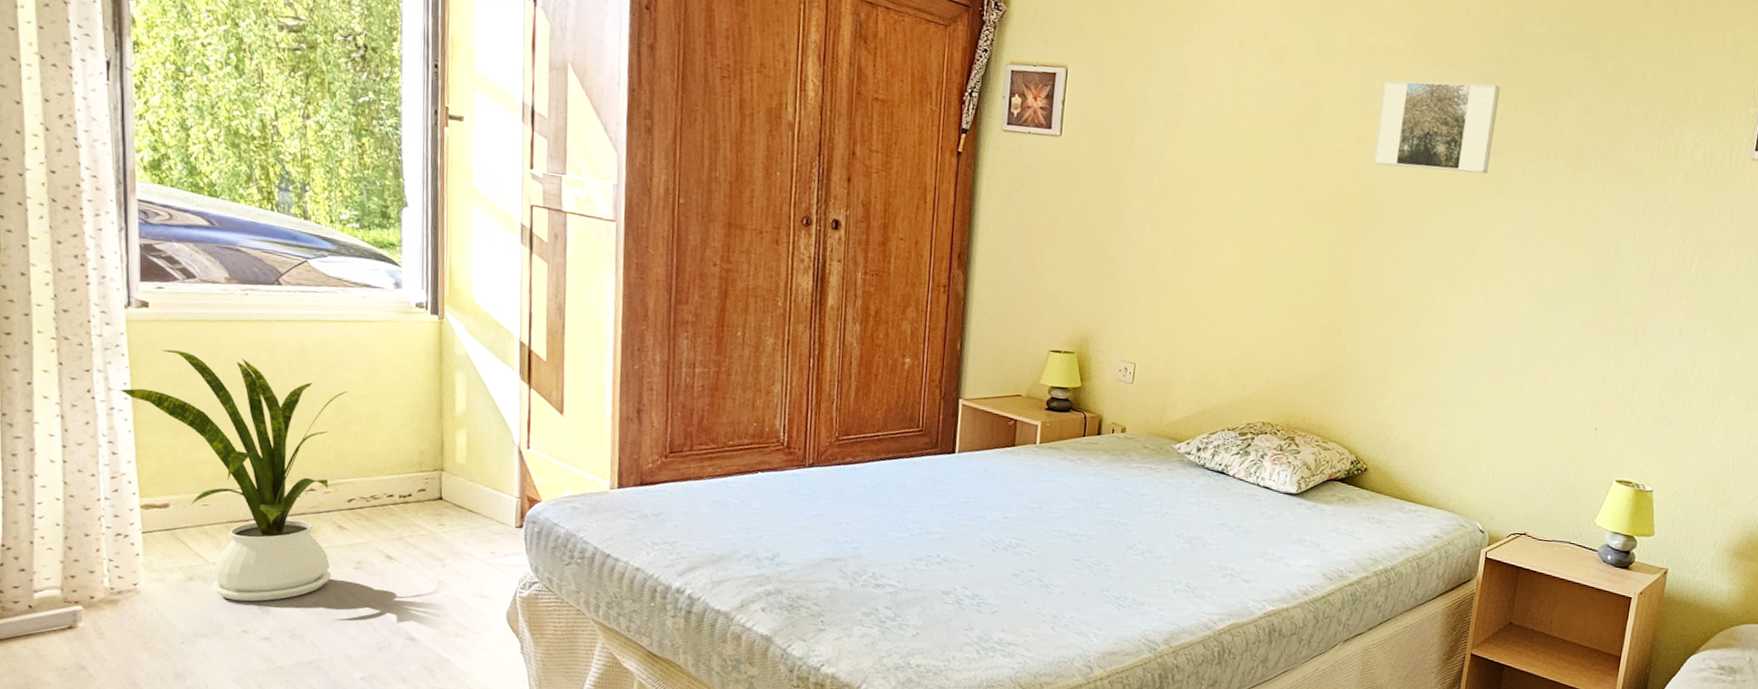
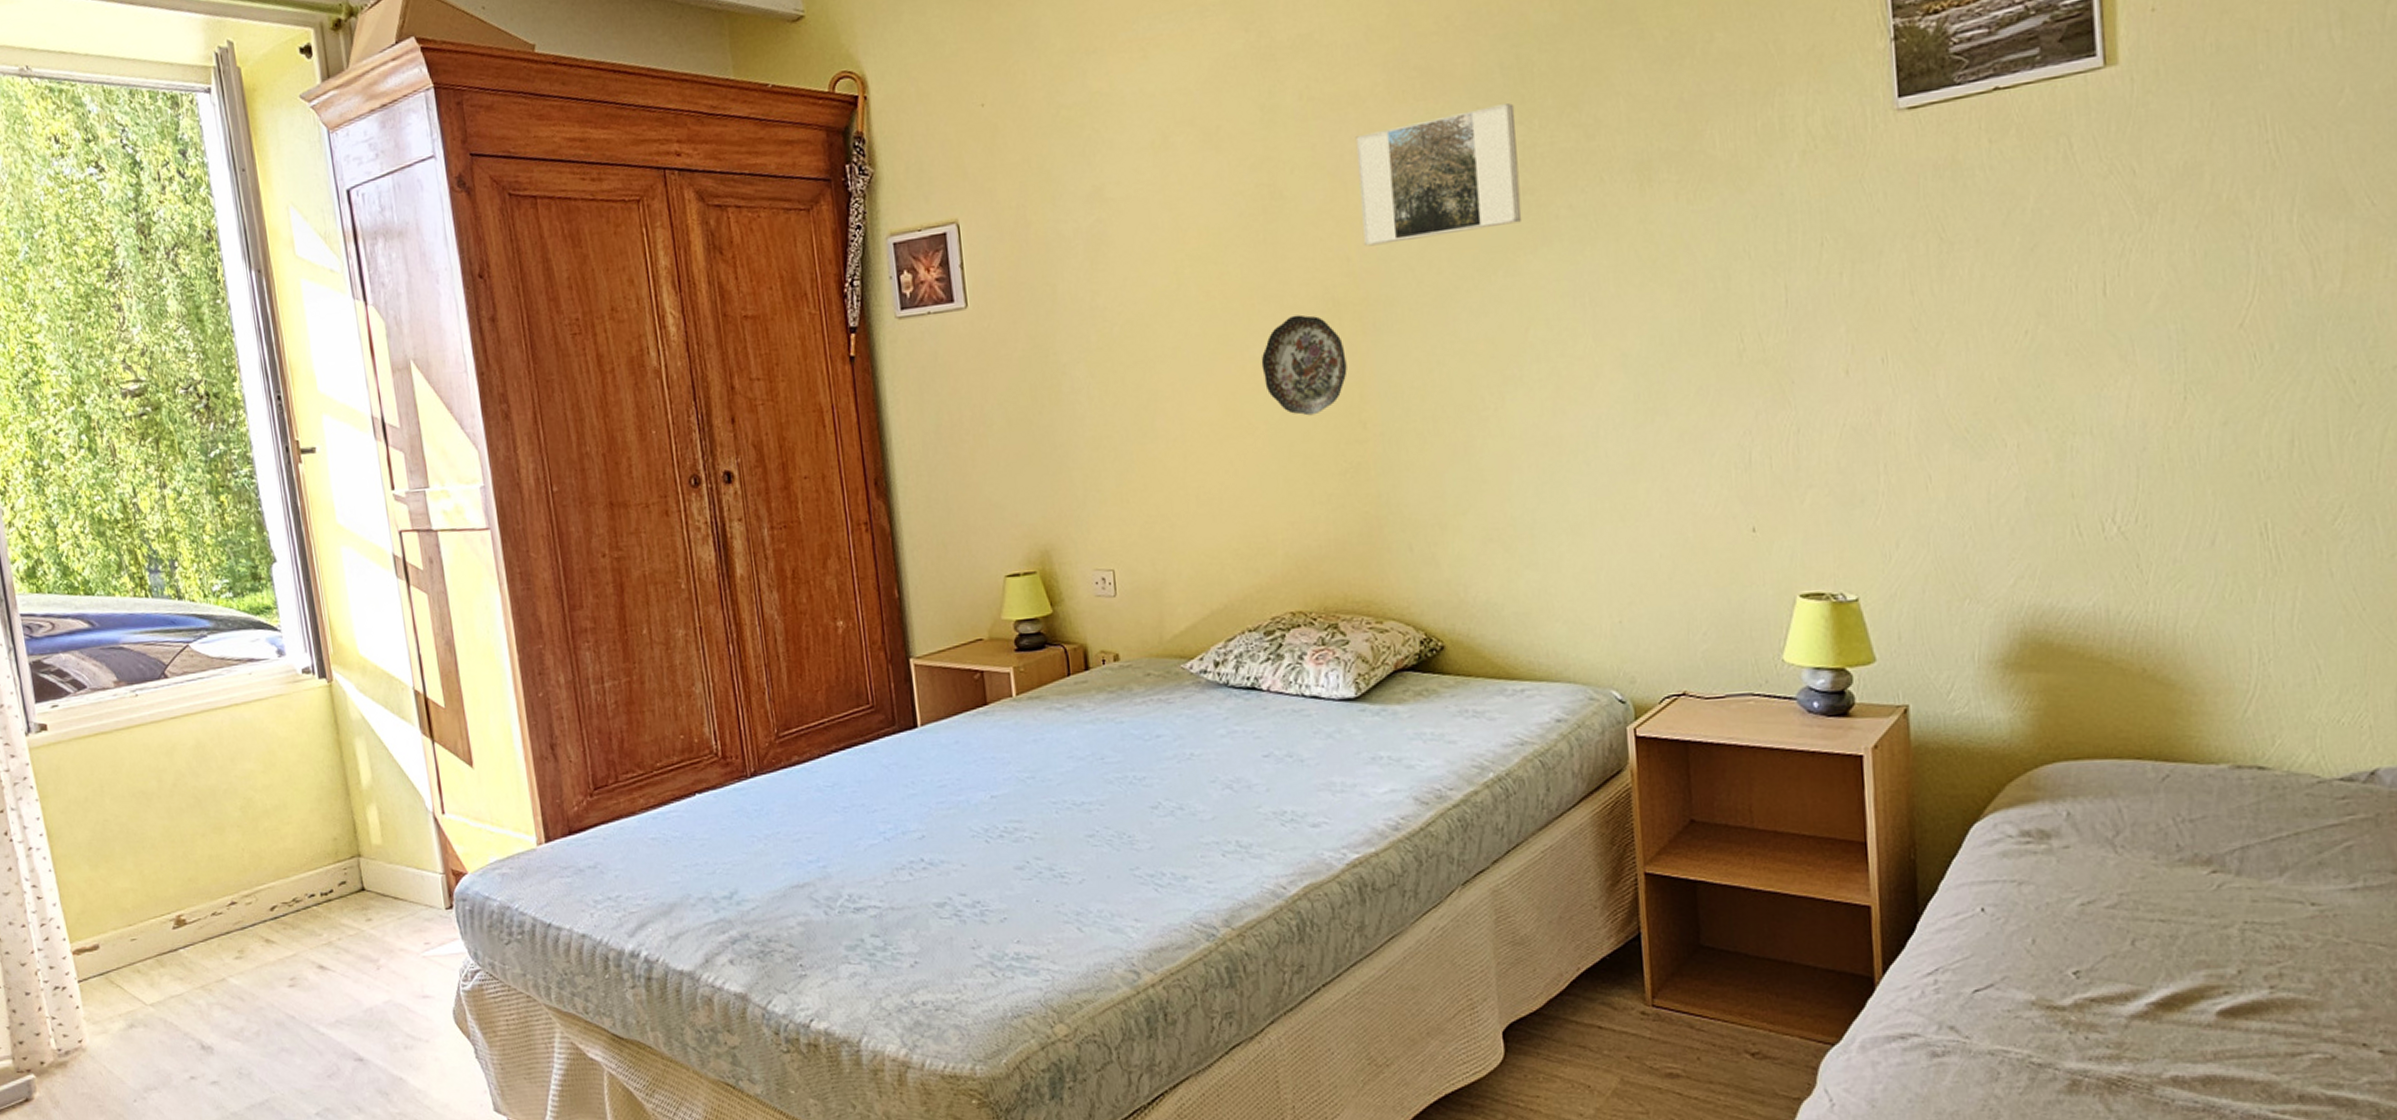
house plant: present [119,349,349,602] -> none [33,767,268,1044]
decorative plate: none [1278,202,1343,280] -> present [1261,314,1347,416]

